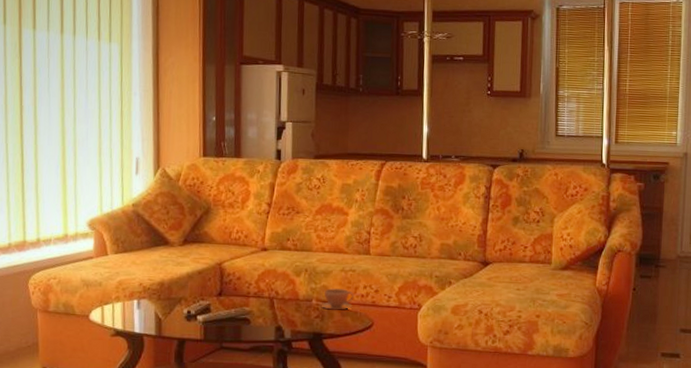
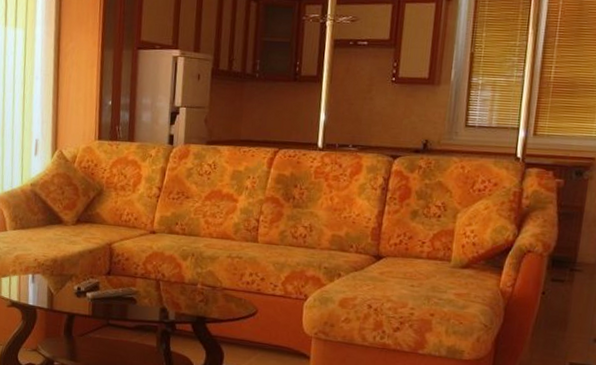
teacup: present [321,288,354,310] -> none [206,274,240,296]

